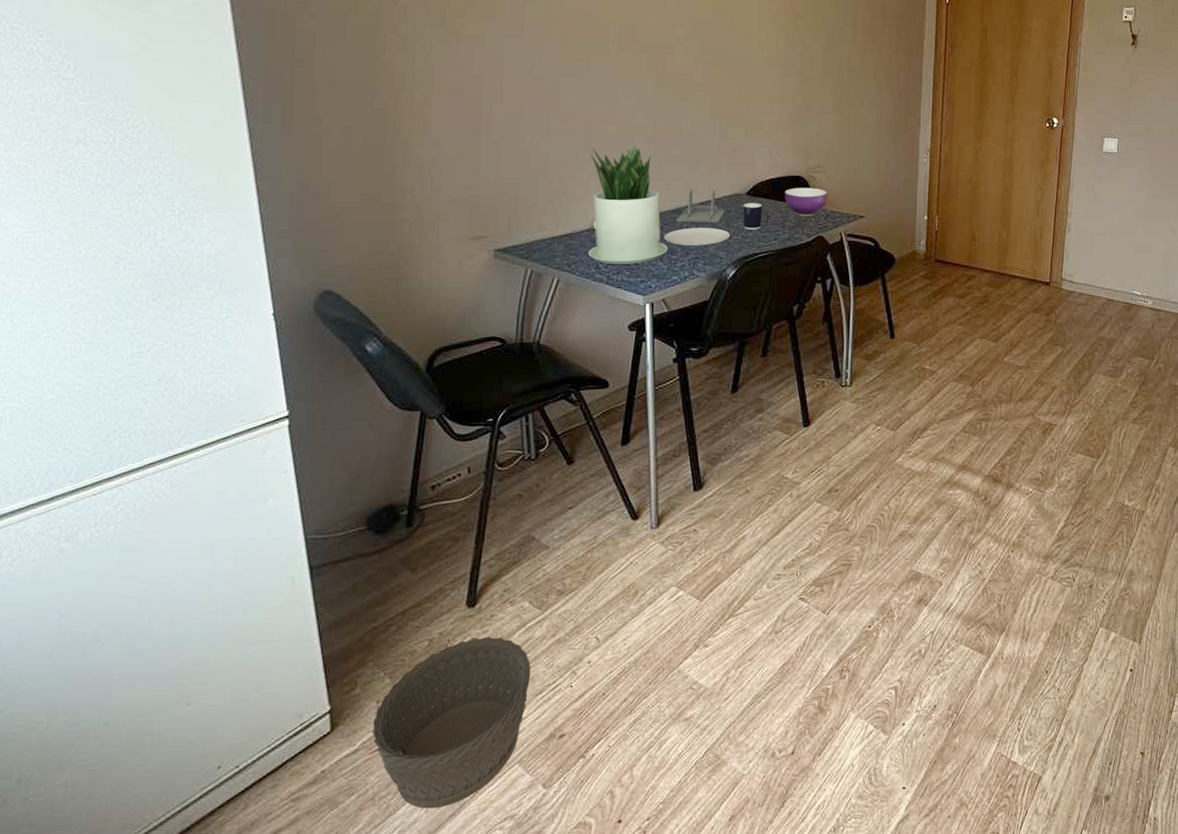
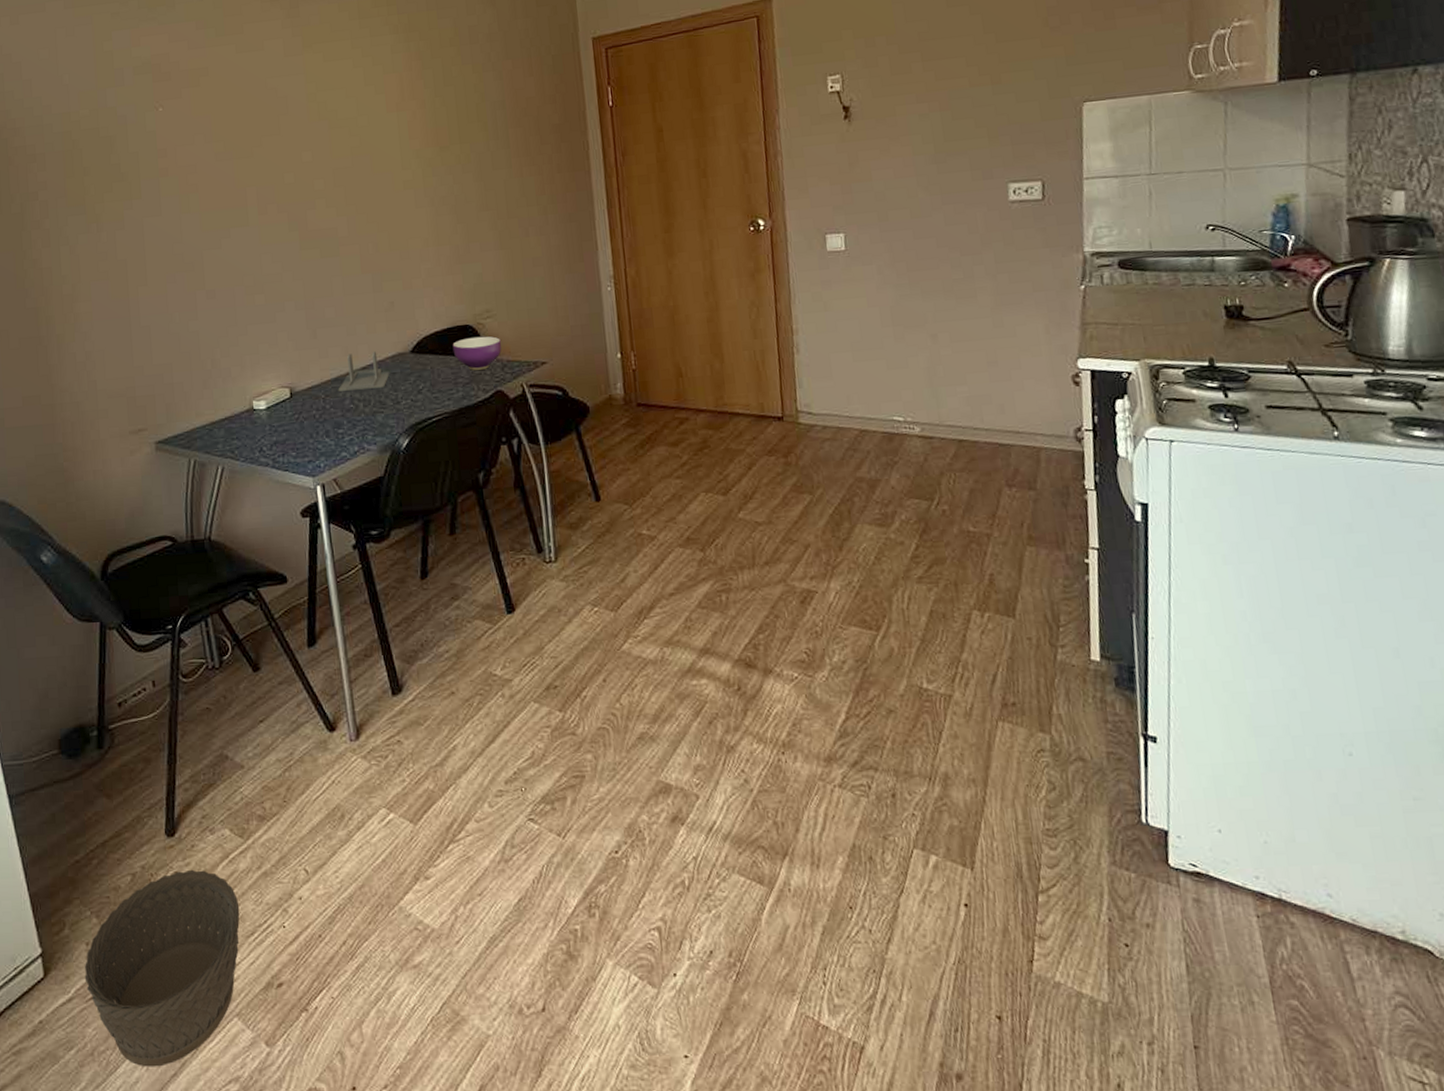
planter: present [589,144,668,264] -> none [241,312,333,446]
plate: present [663,228,731,246] -> none [327,394,399,418]
mug: present [742,203,769,230] -> none [407,360,439,392]

